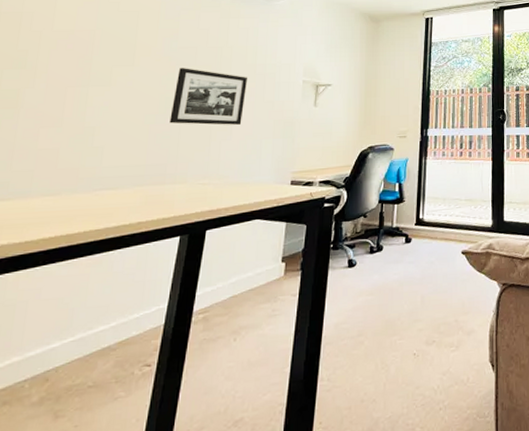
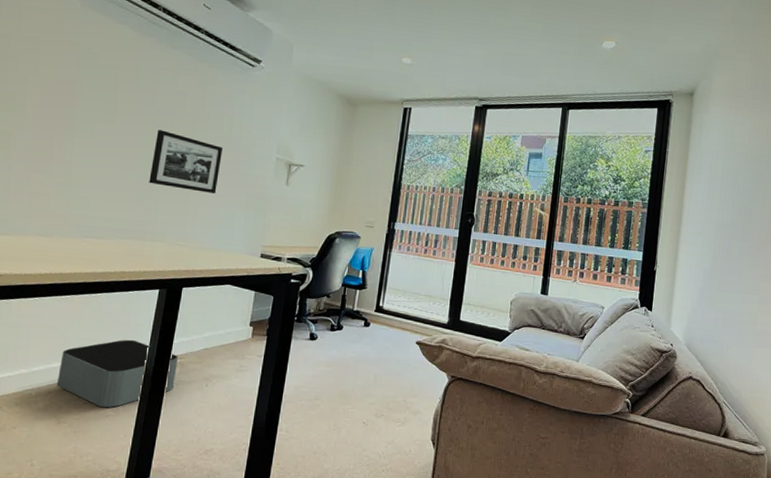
storage bin: none [56,299,201,389] -> present [56,339,178,408]

